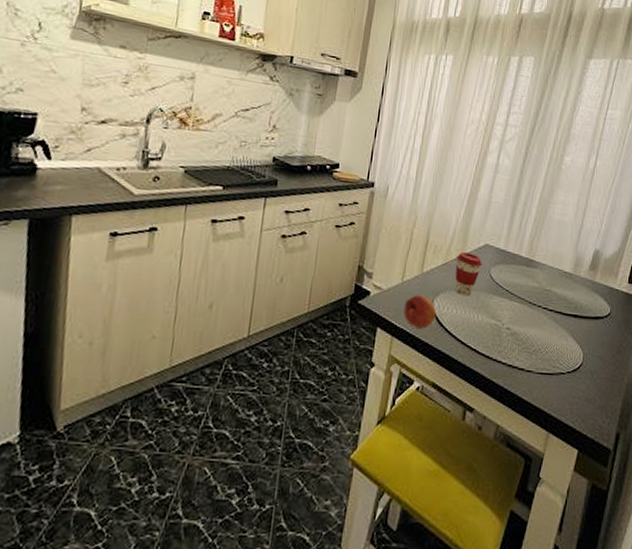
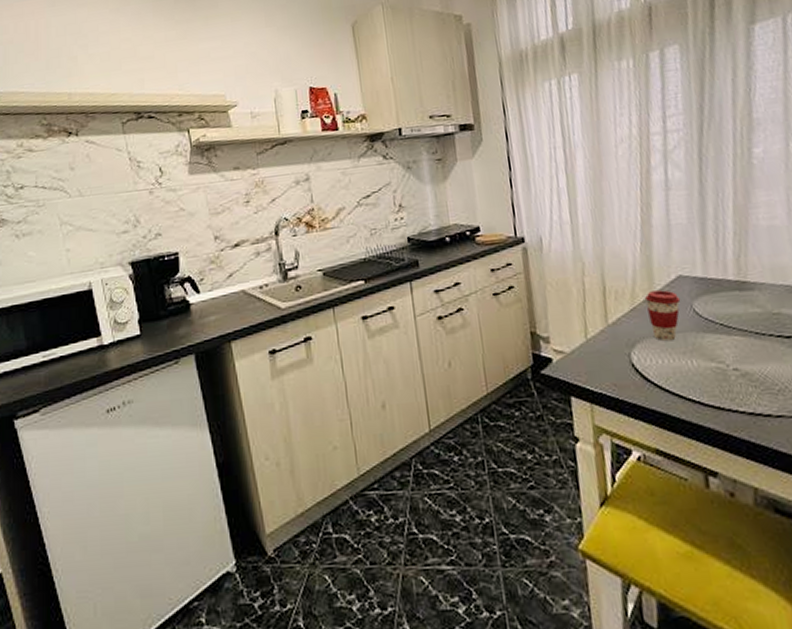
fruit: present [403,295,437,329] -> none [595,350,639,389]

